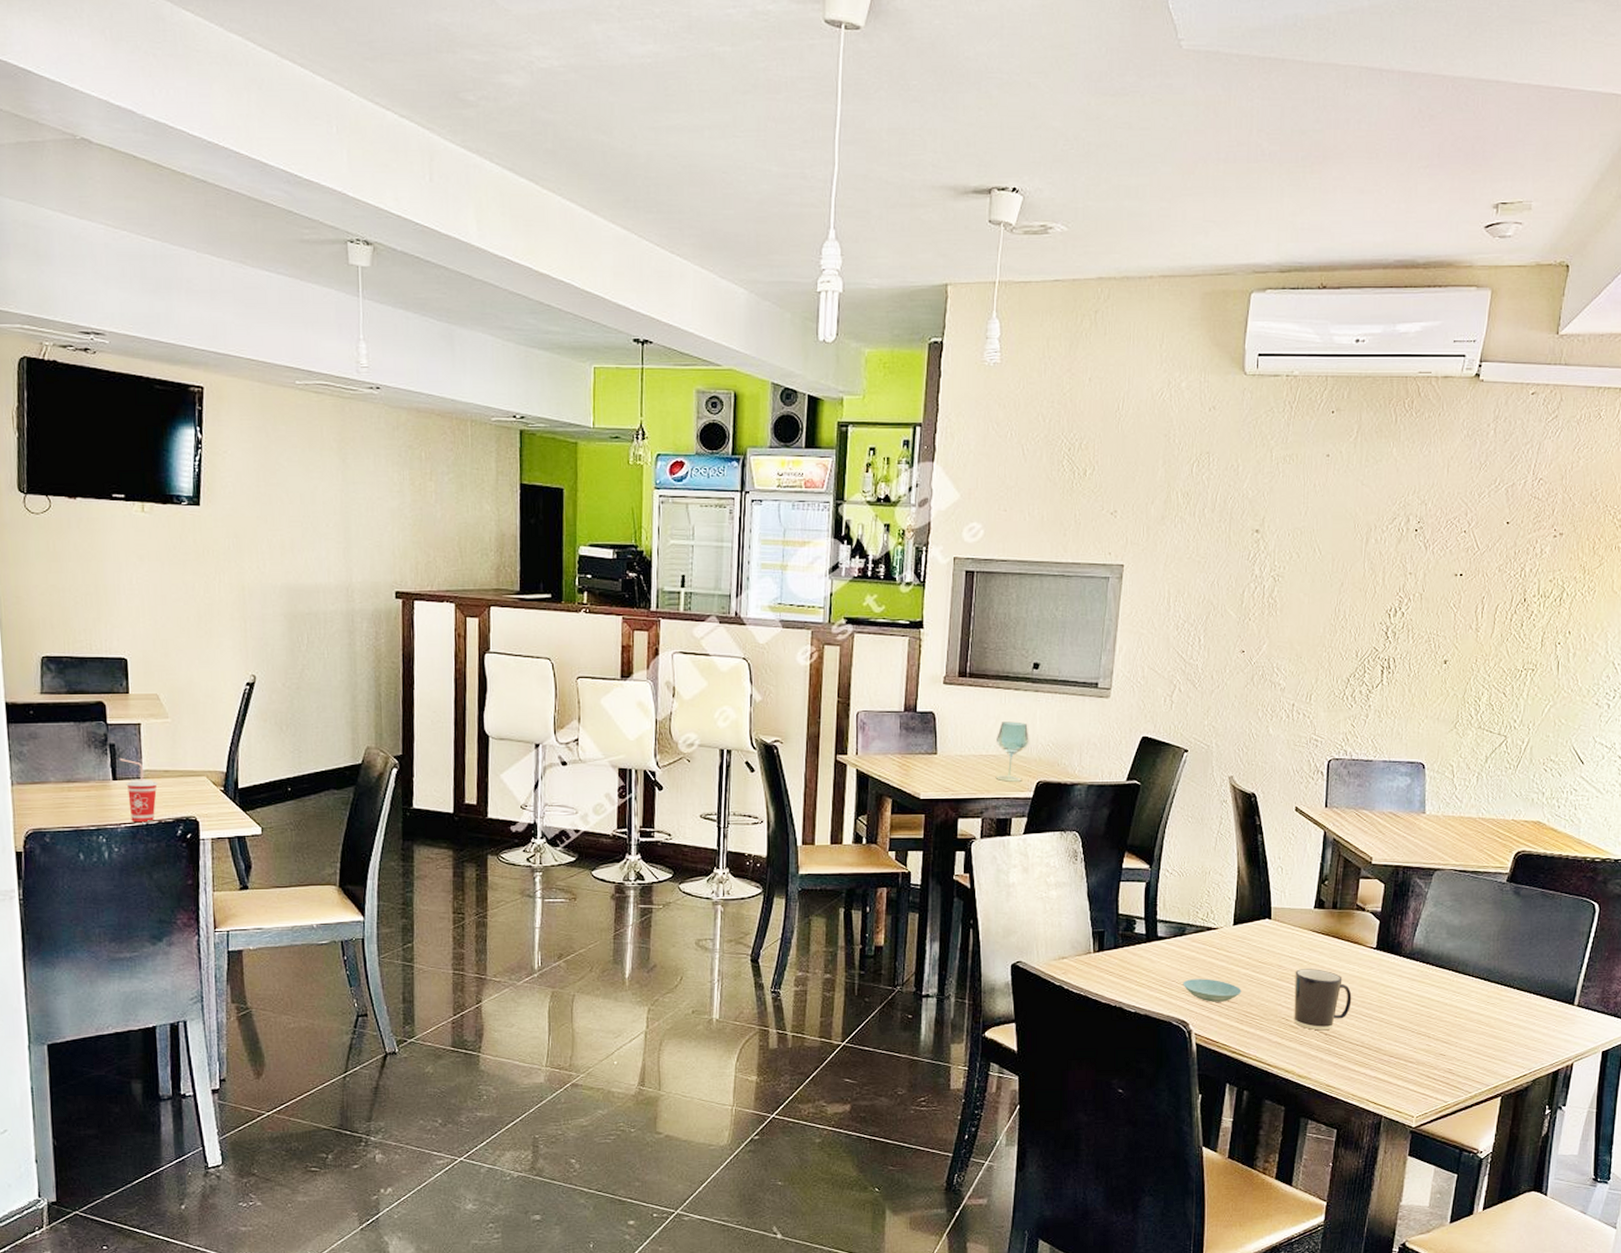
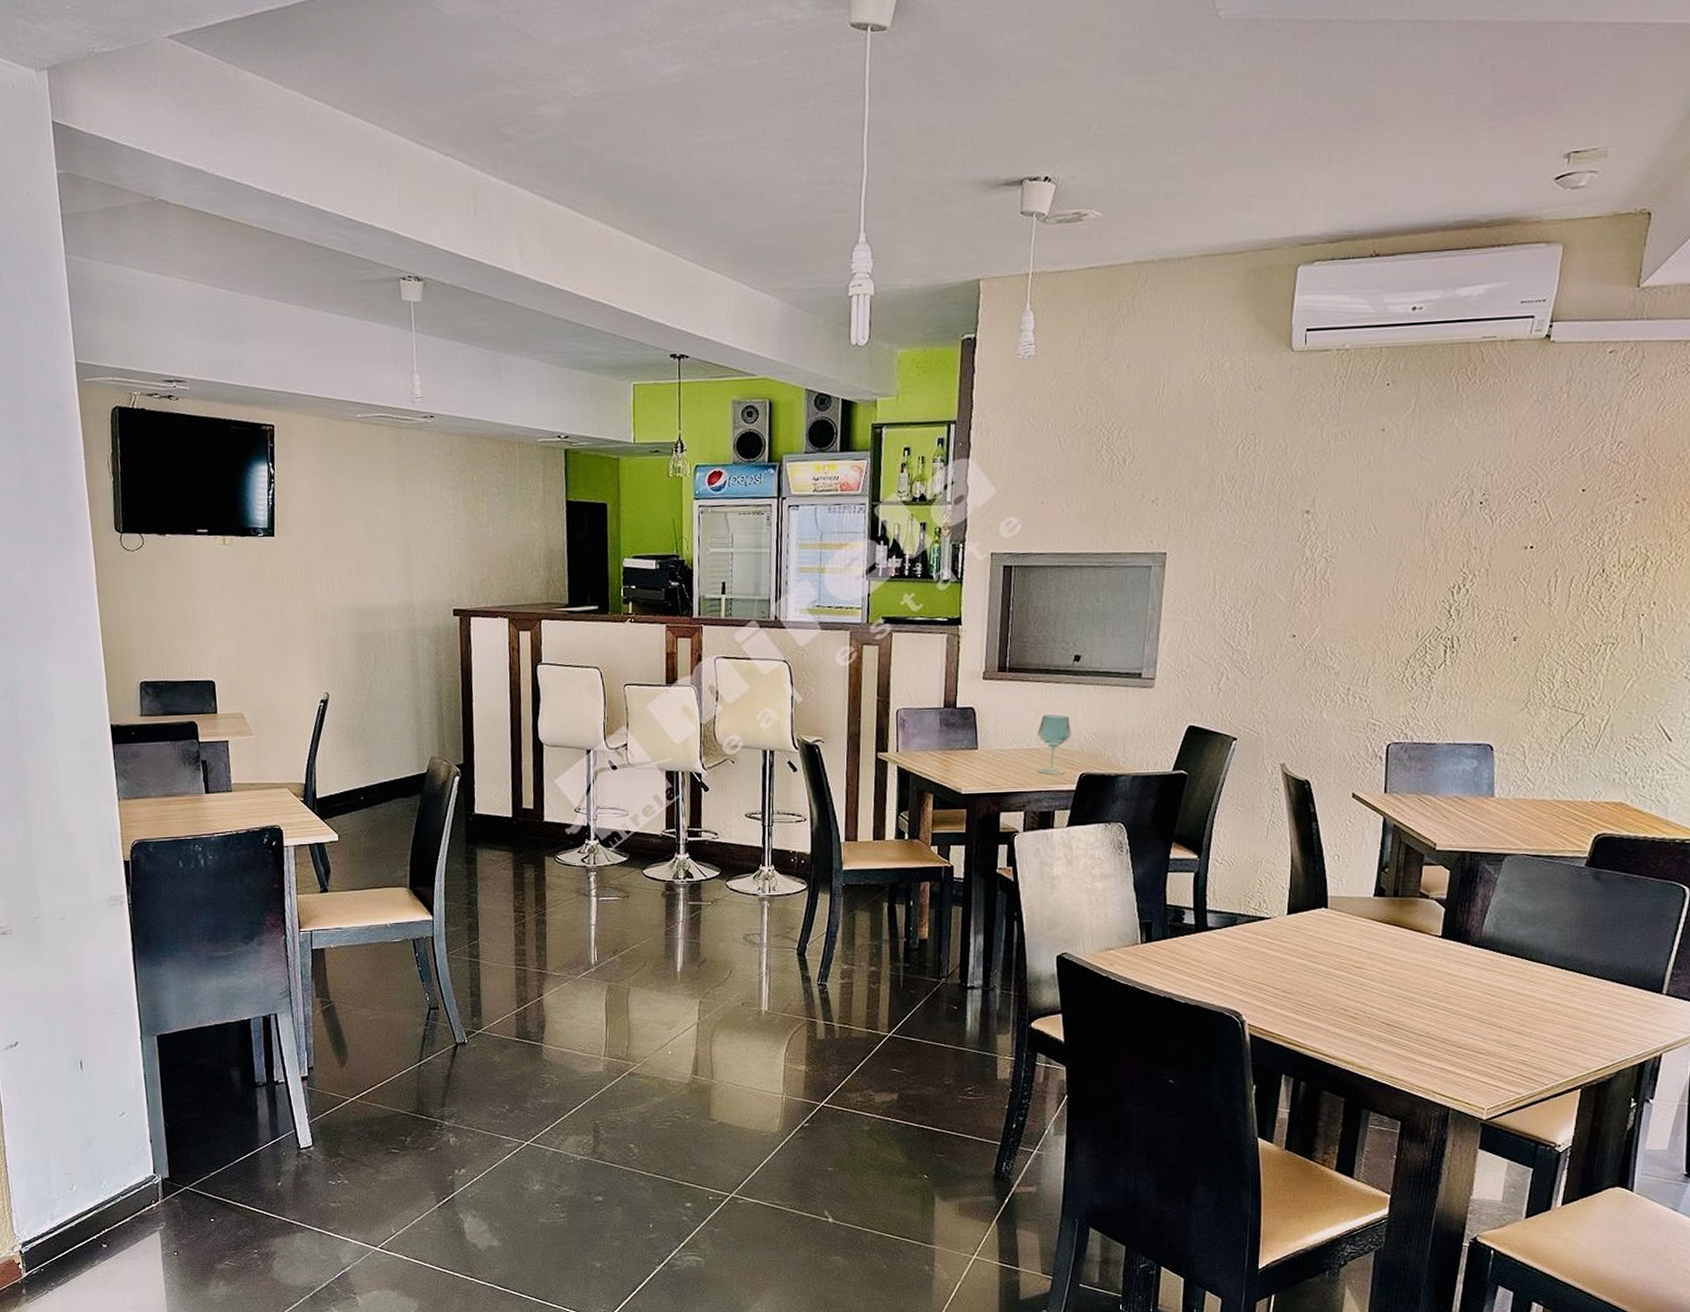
beverage cup: present [119,757,158,823] -> none [210,773,245,832]
saucer: present [1183,979,1242,1002] -> none [1235,969,1297,993]
mug: present [1294,969,1352,1031] -> none [1353,958,1416,1021]

